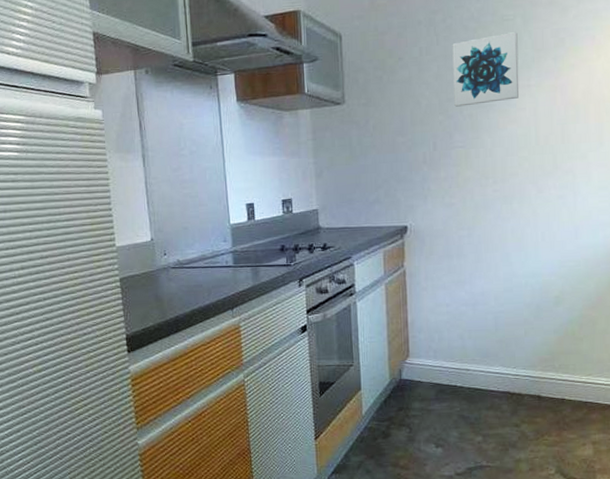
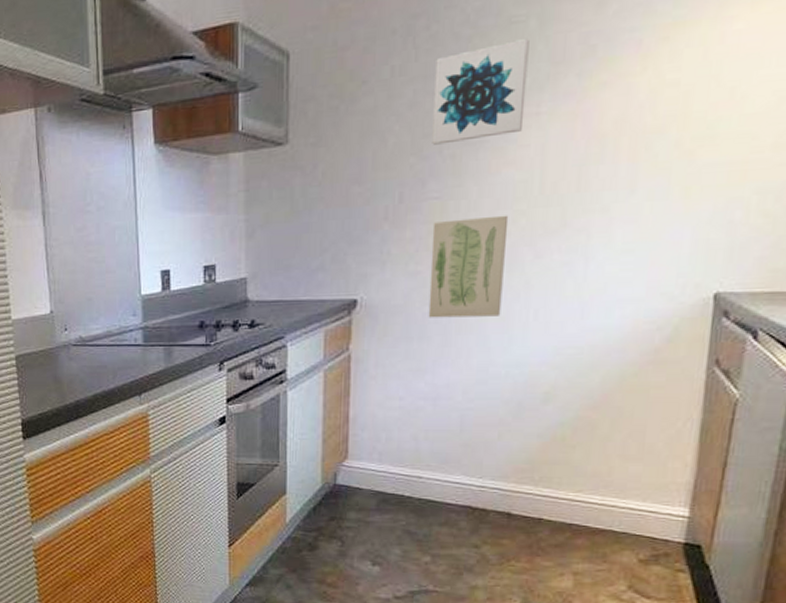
wall art: none [460,160,517,240] -> present [428,215,509,318]

